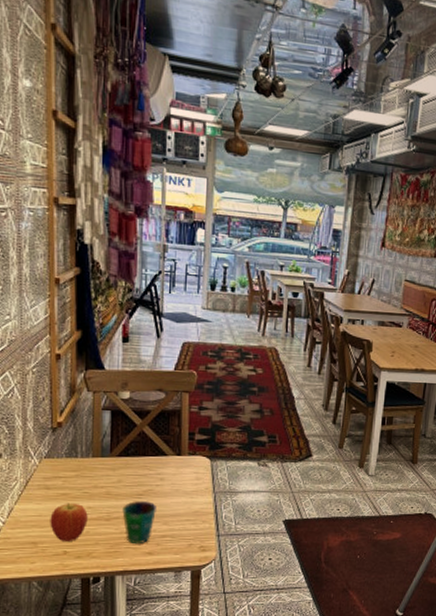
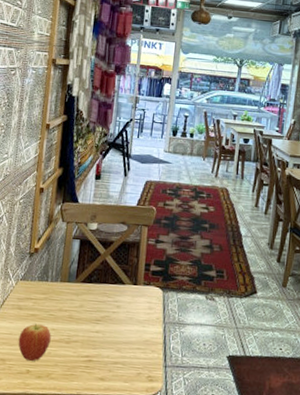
cup: present [122,500,157,545] -> none [81,326,112,369]

